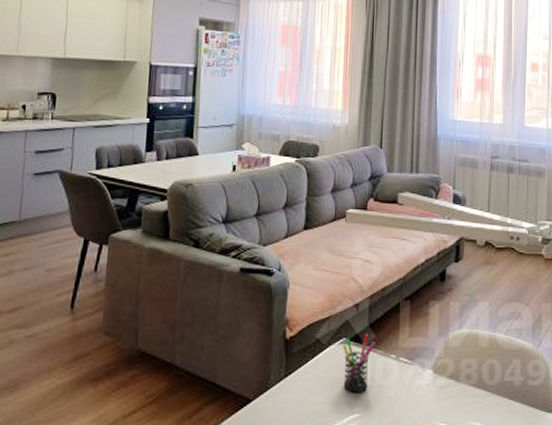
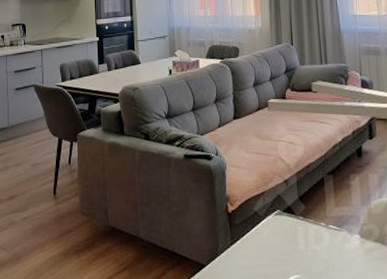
pen holder: present [342,334,376,393] -> none [277,206,306,257]

